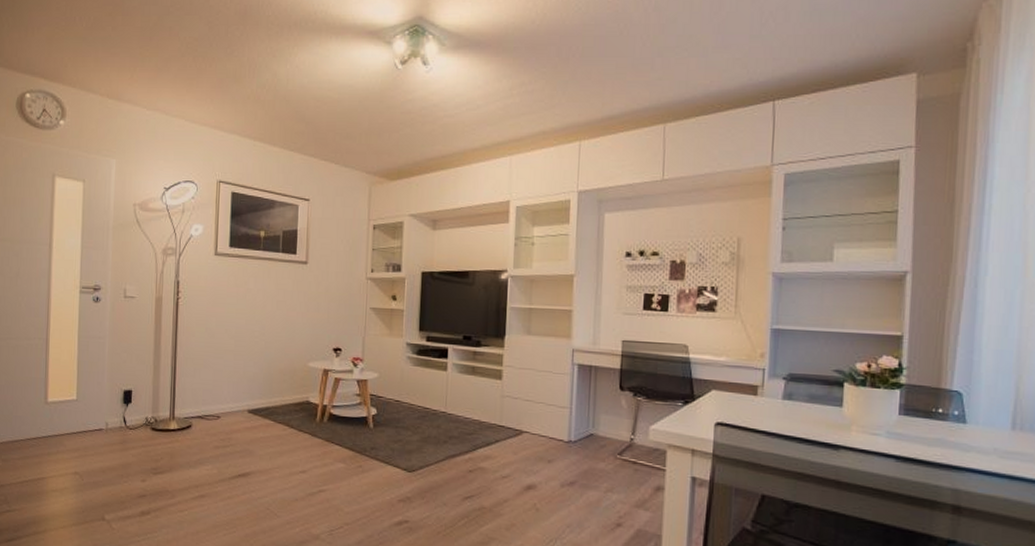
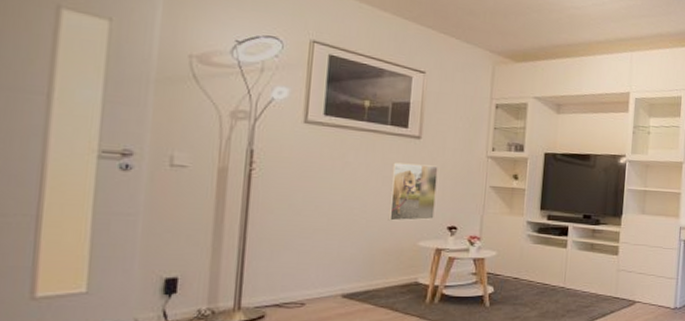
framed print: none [282,287,323,343] -> present [388,162,438,221]

